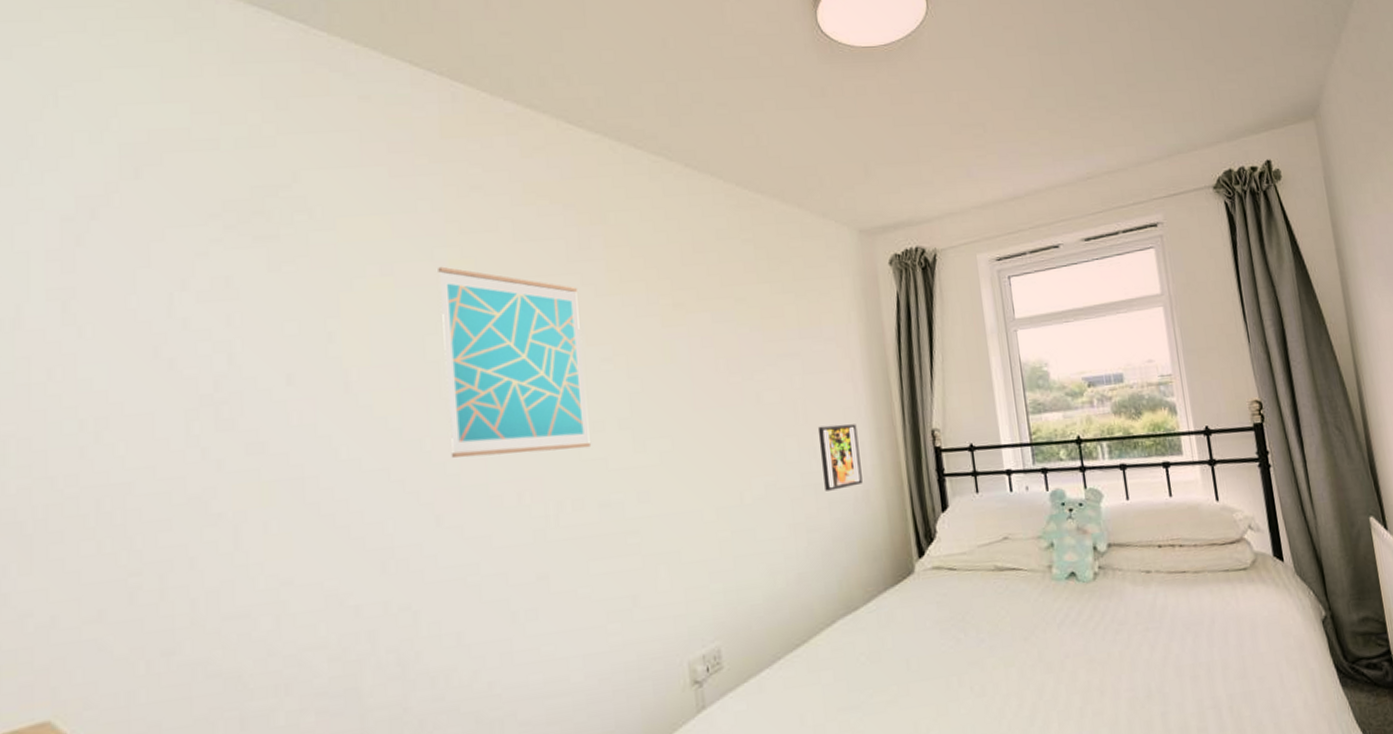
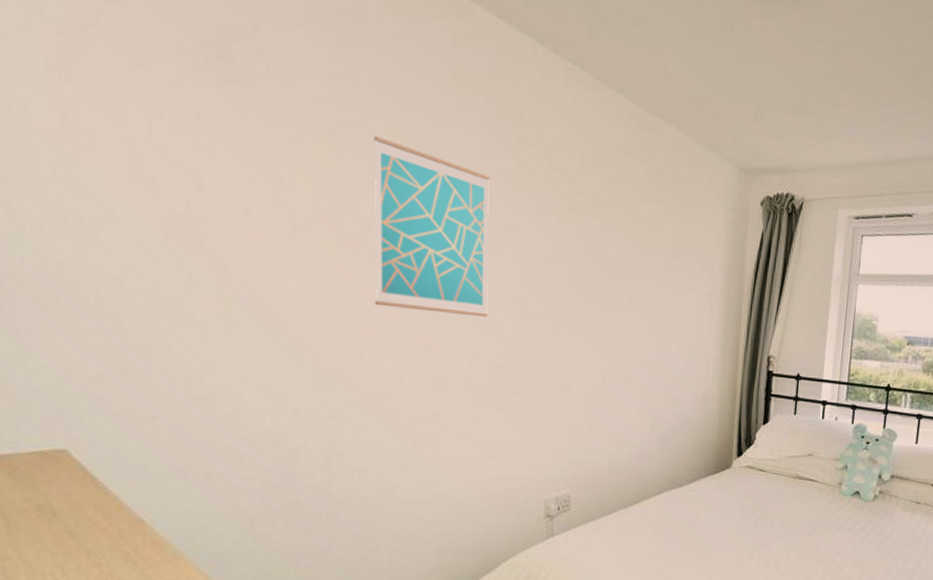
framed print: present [817,424,863,491] -> none [672,335,707,391]

